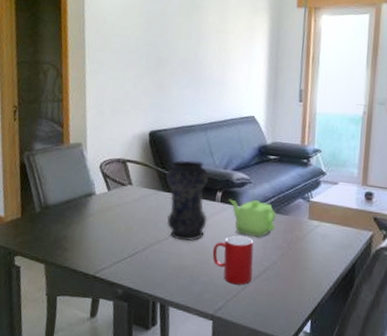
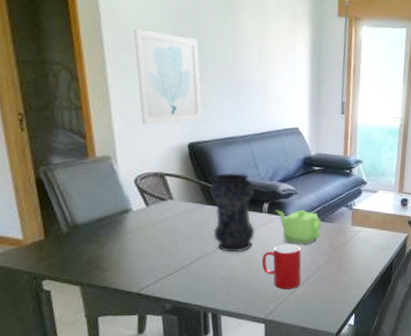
wall art: none [110,31,164,114] -> present [134,29,202,125]

